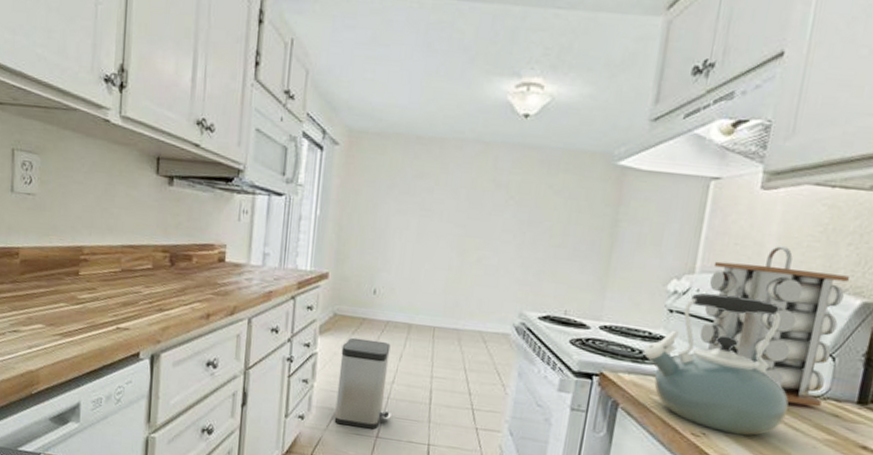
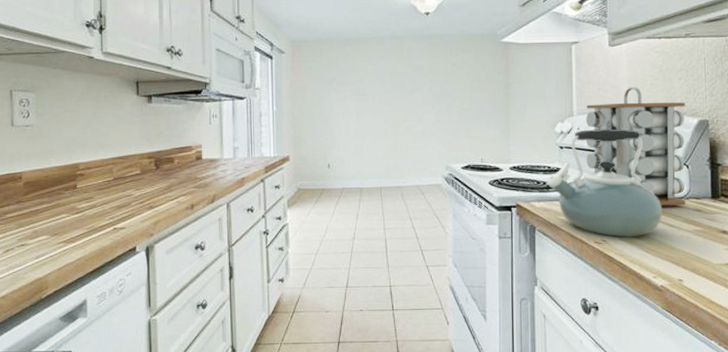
pedal bin: present [334,337,392,430] -> none [308,205,356,281]

